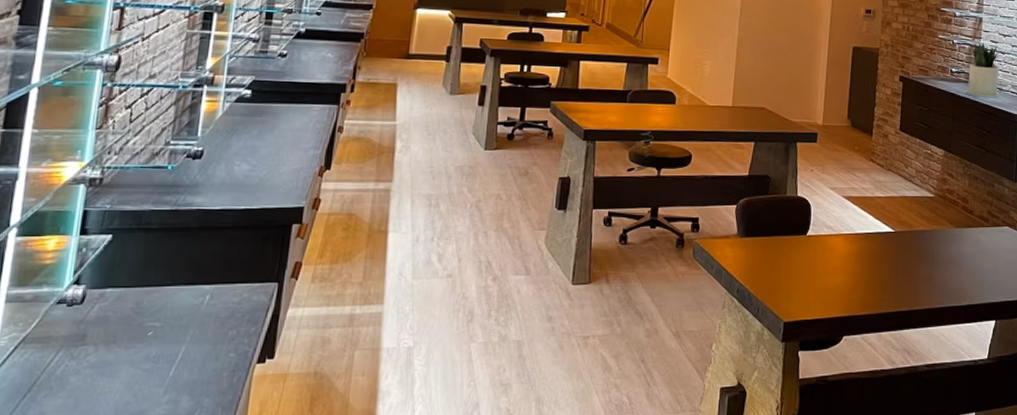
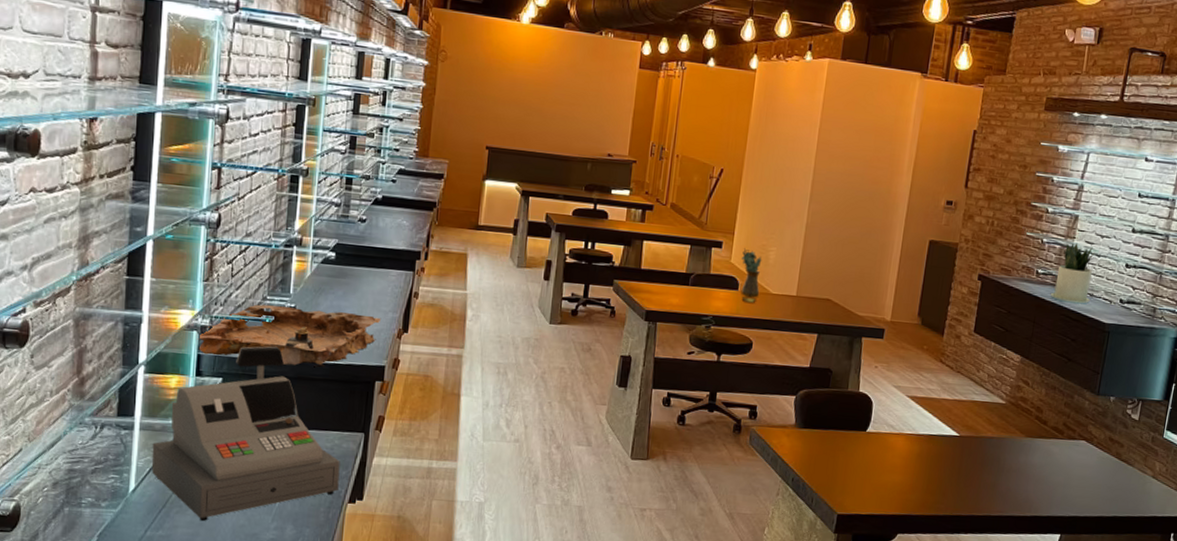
cash register: none [17,194,249,402] -> present [151,346,340,521]
decorative tray: none [84,150,301,215] -> present [197,304,382,368]
vase: none [678,63,698,117] -> present [740,248,762,304]

